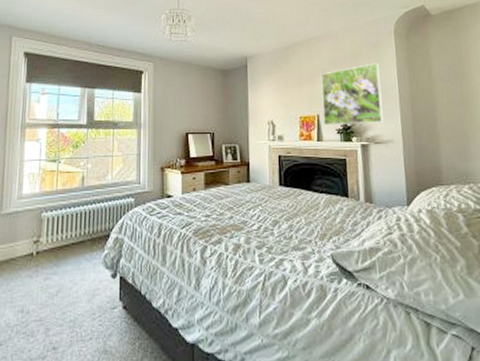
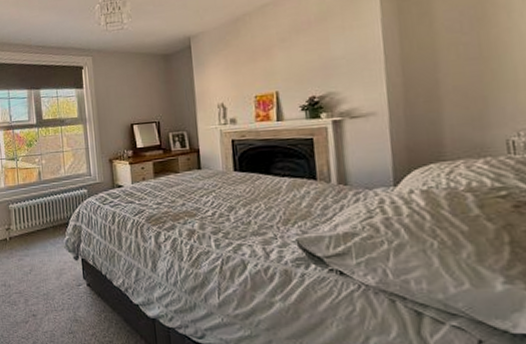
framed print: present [320,63,384,126] -> none [279,22,363,103]

